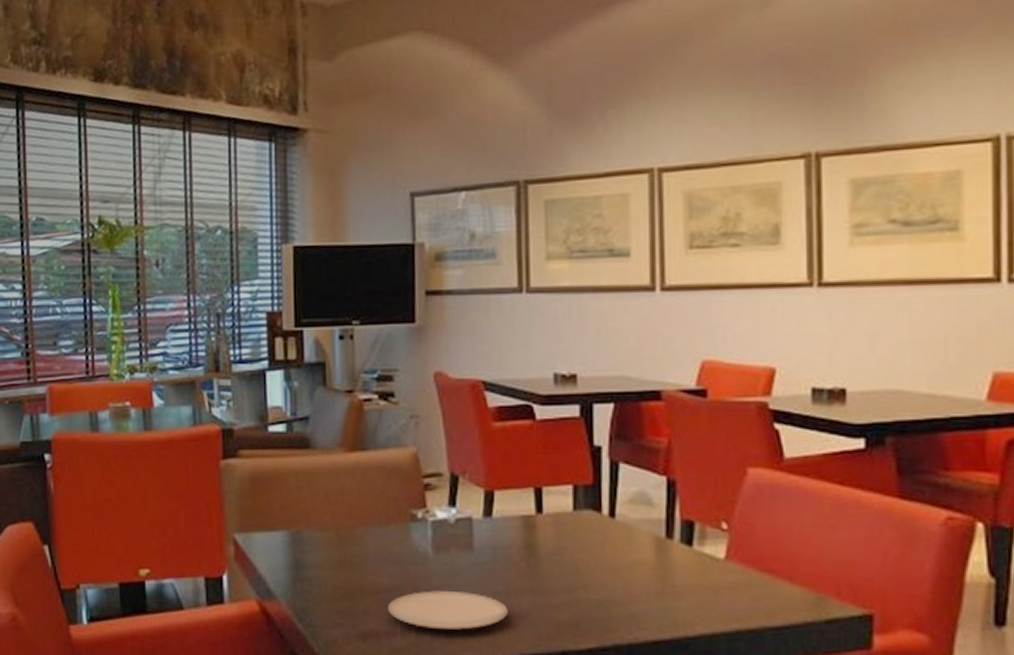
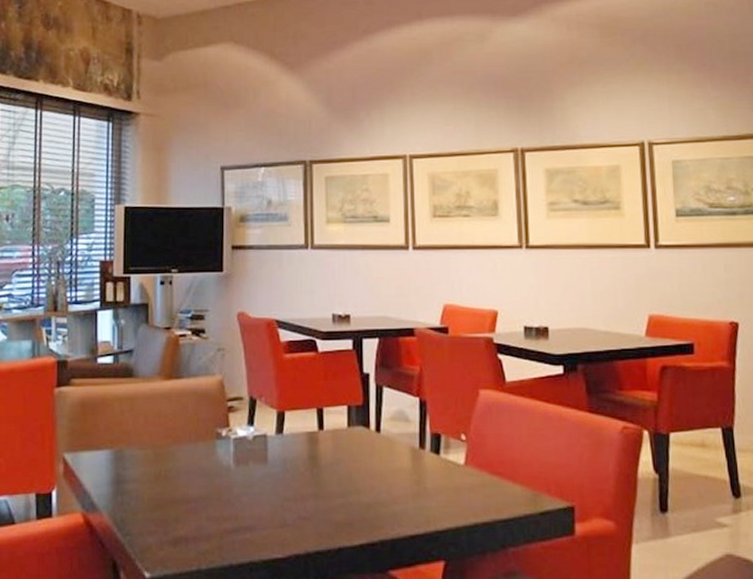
plate: present [387,591,508,631] -> none [195,499,295,534]

